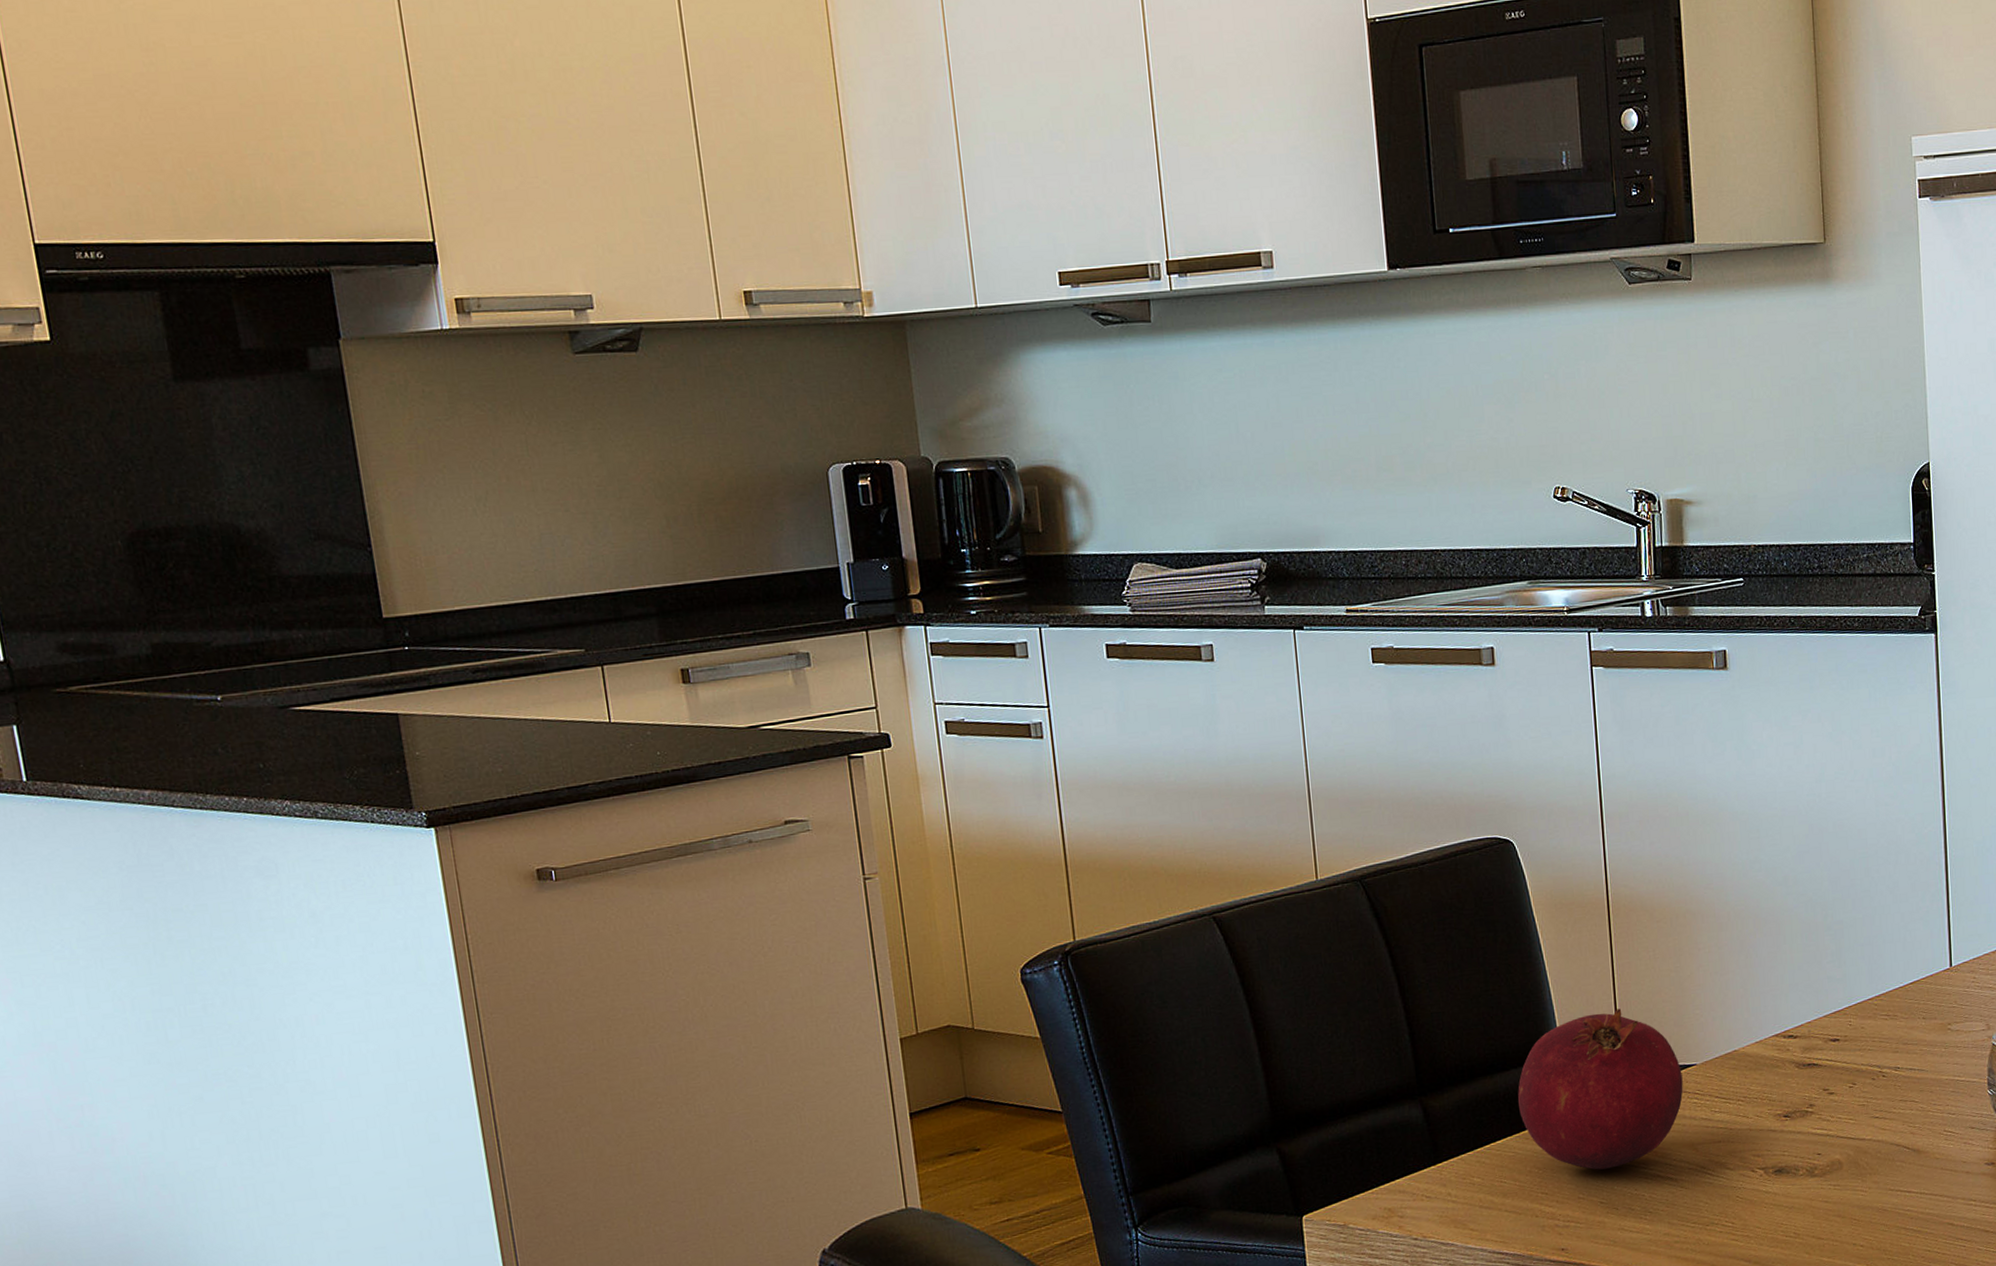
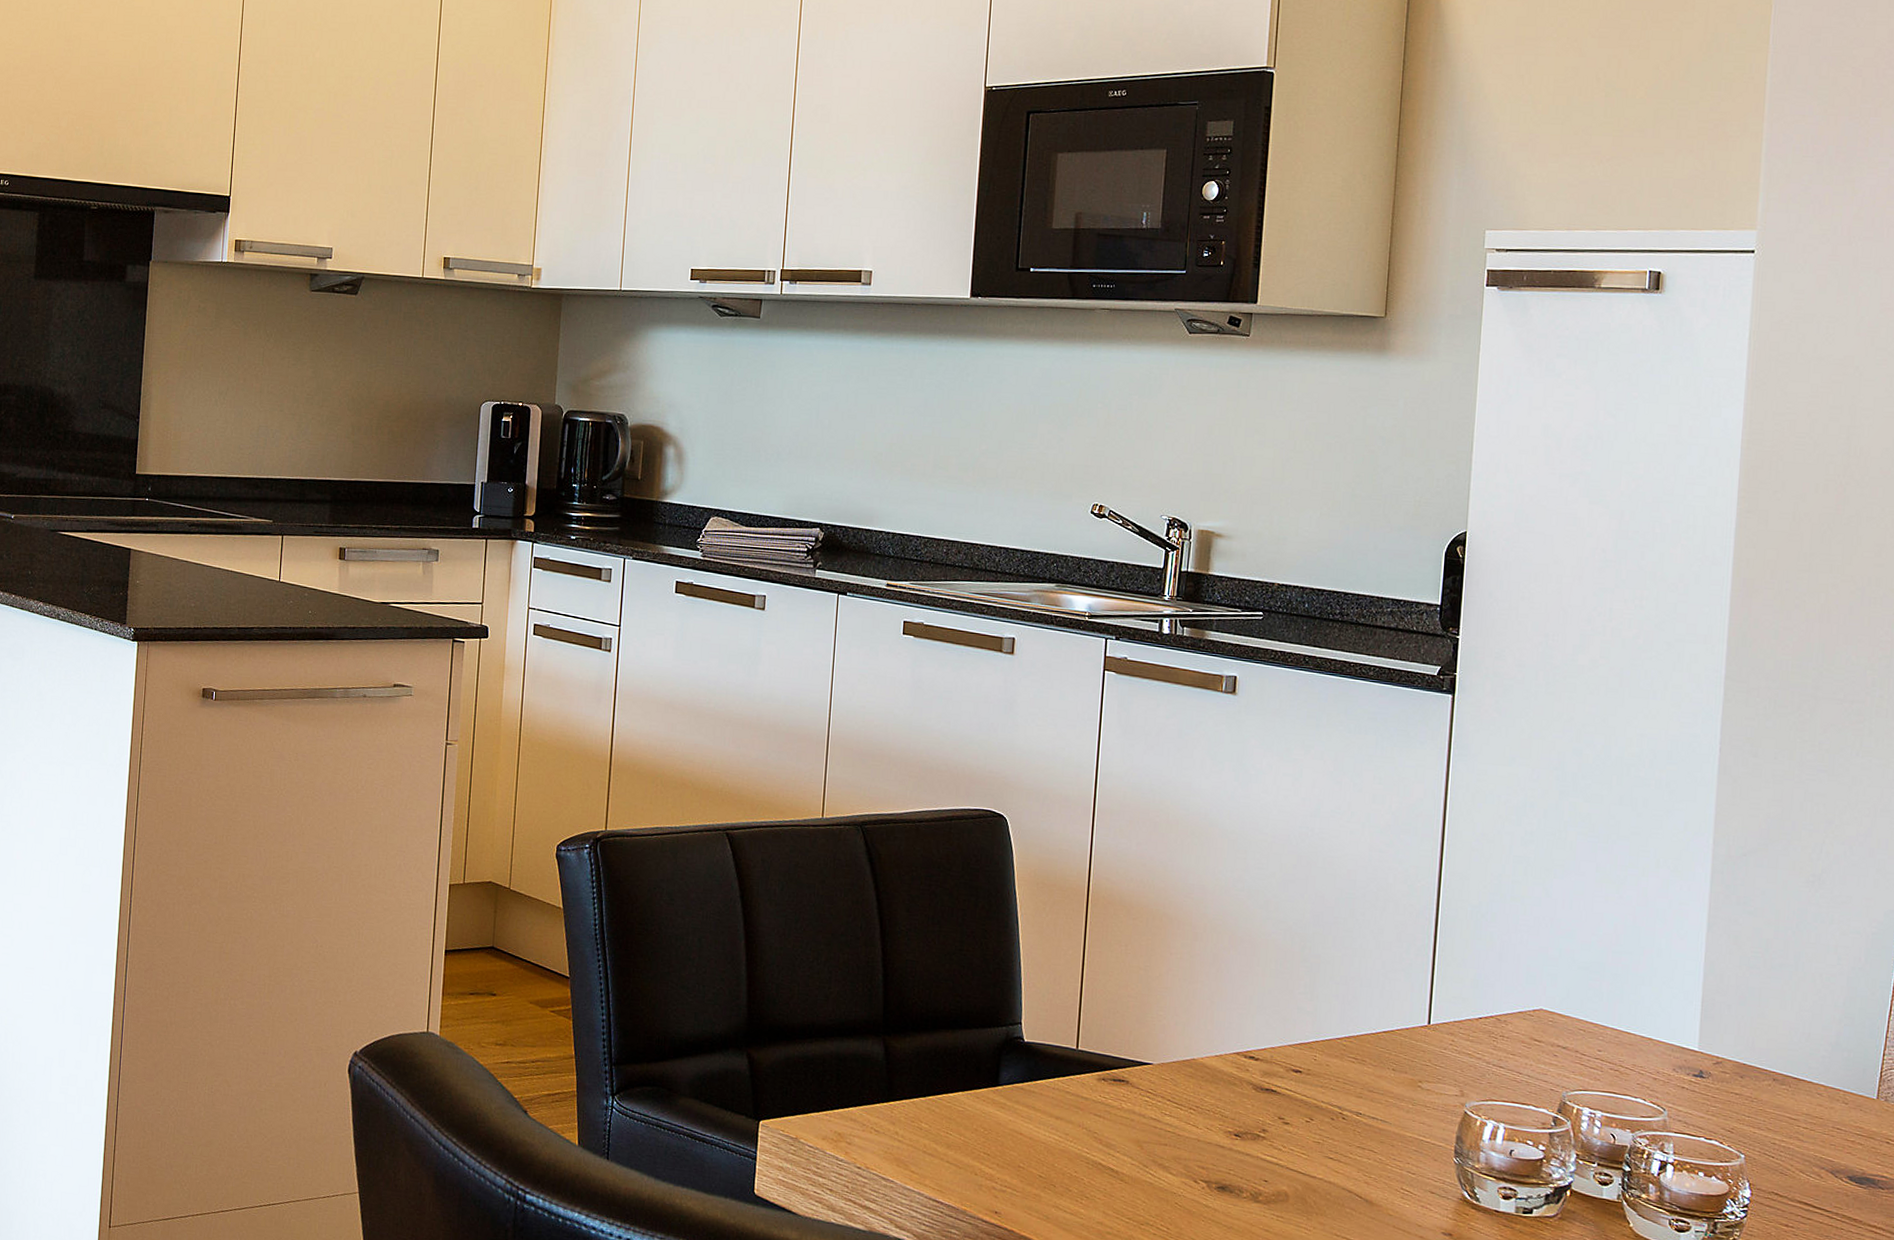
fruit: present [1518,1008,1683,1170] -> none [974,993,1138,1146]

